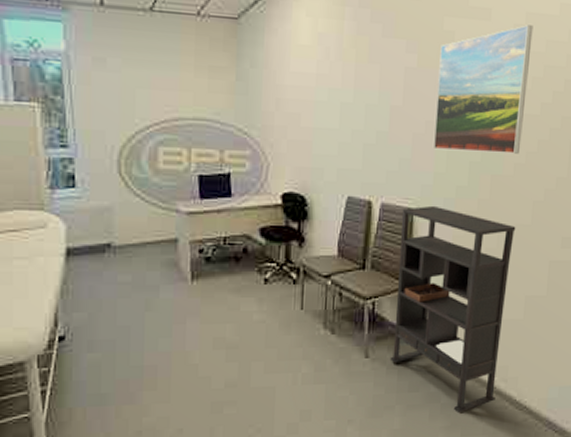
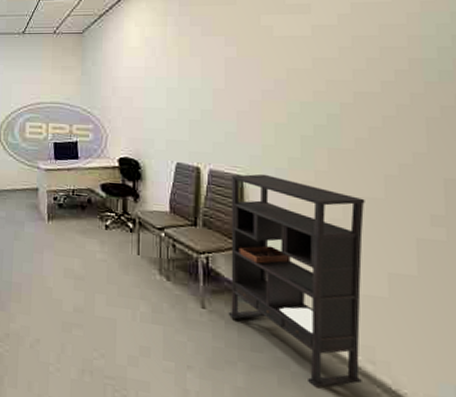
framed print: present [432,25,533,154] -> none [258,13,361,129]

